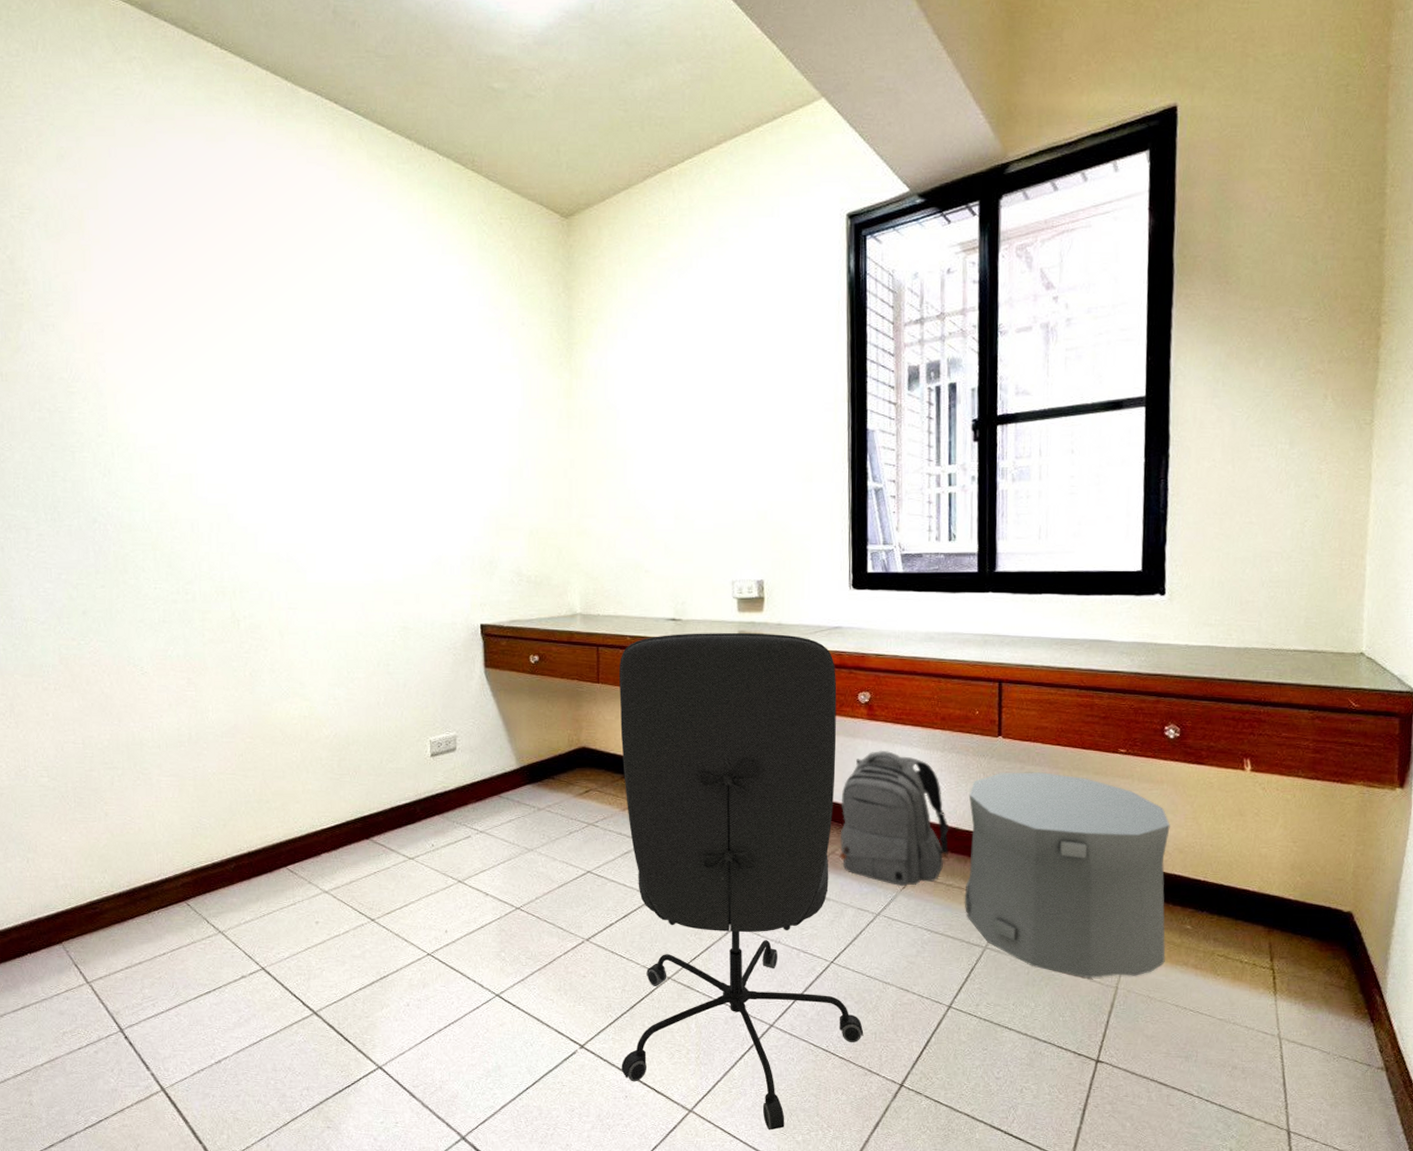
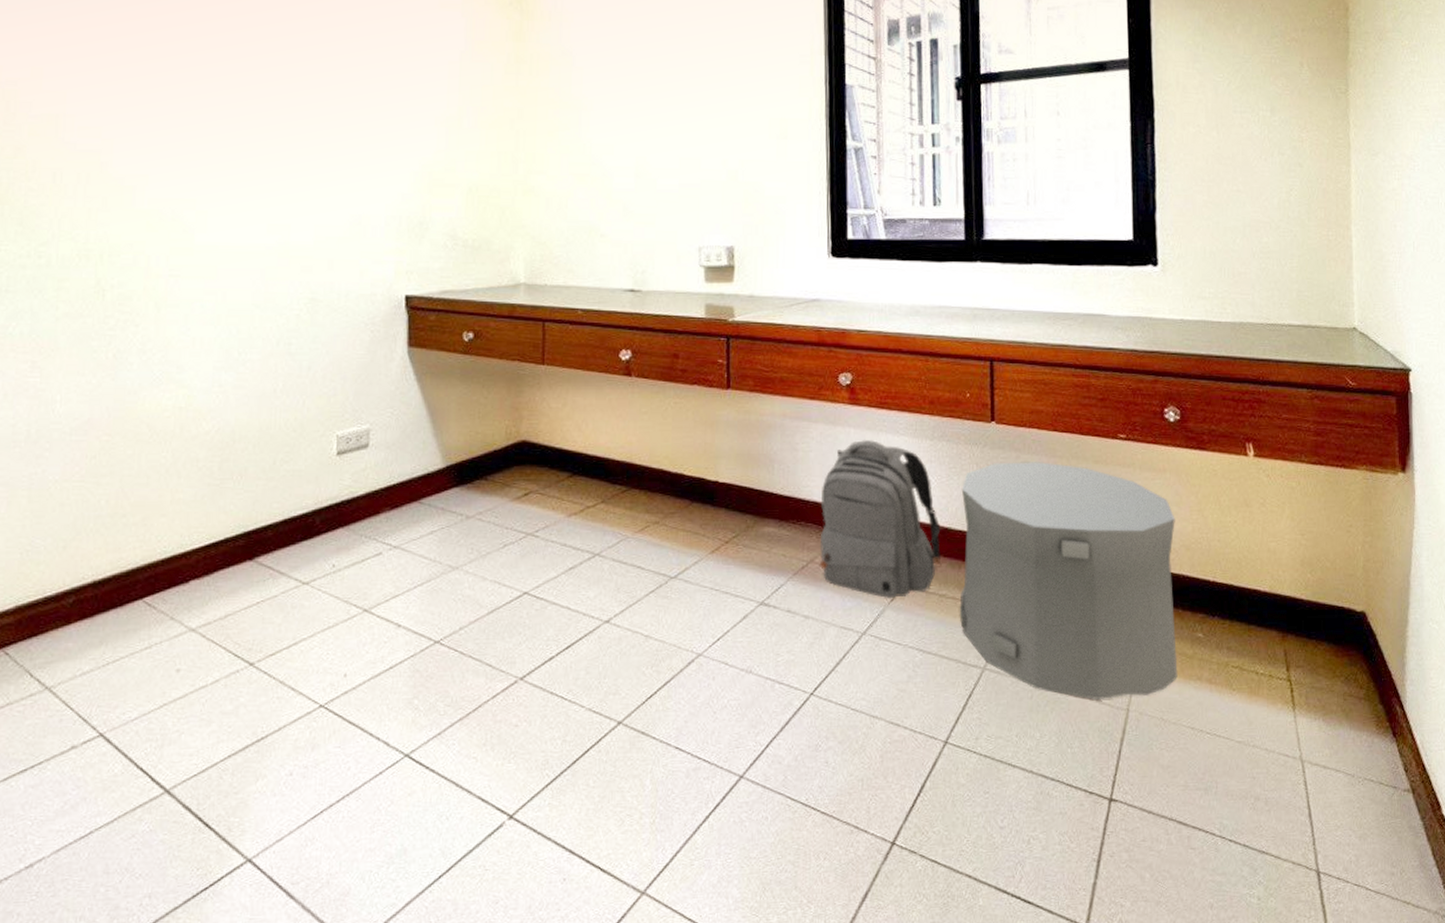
office chair: present [619,632,864,1130] -> none [559,305,849,912]

